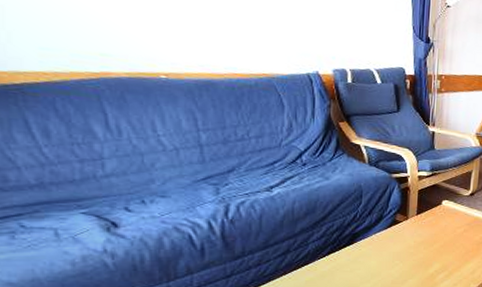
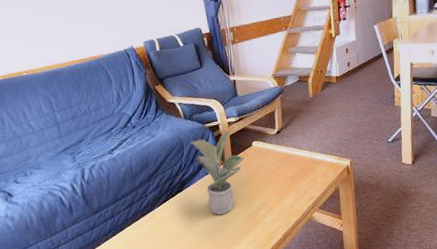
potted plant: none [372,185,430,274] -> present [191,130,244,215]

